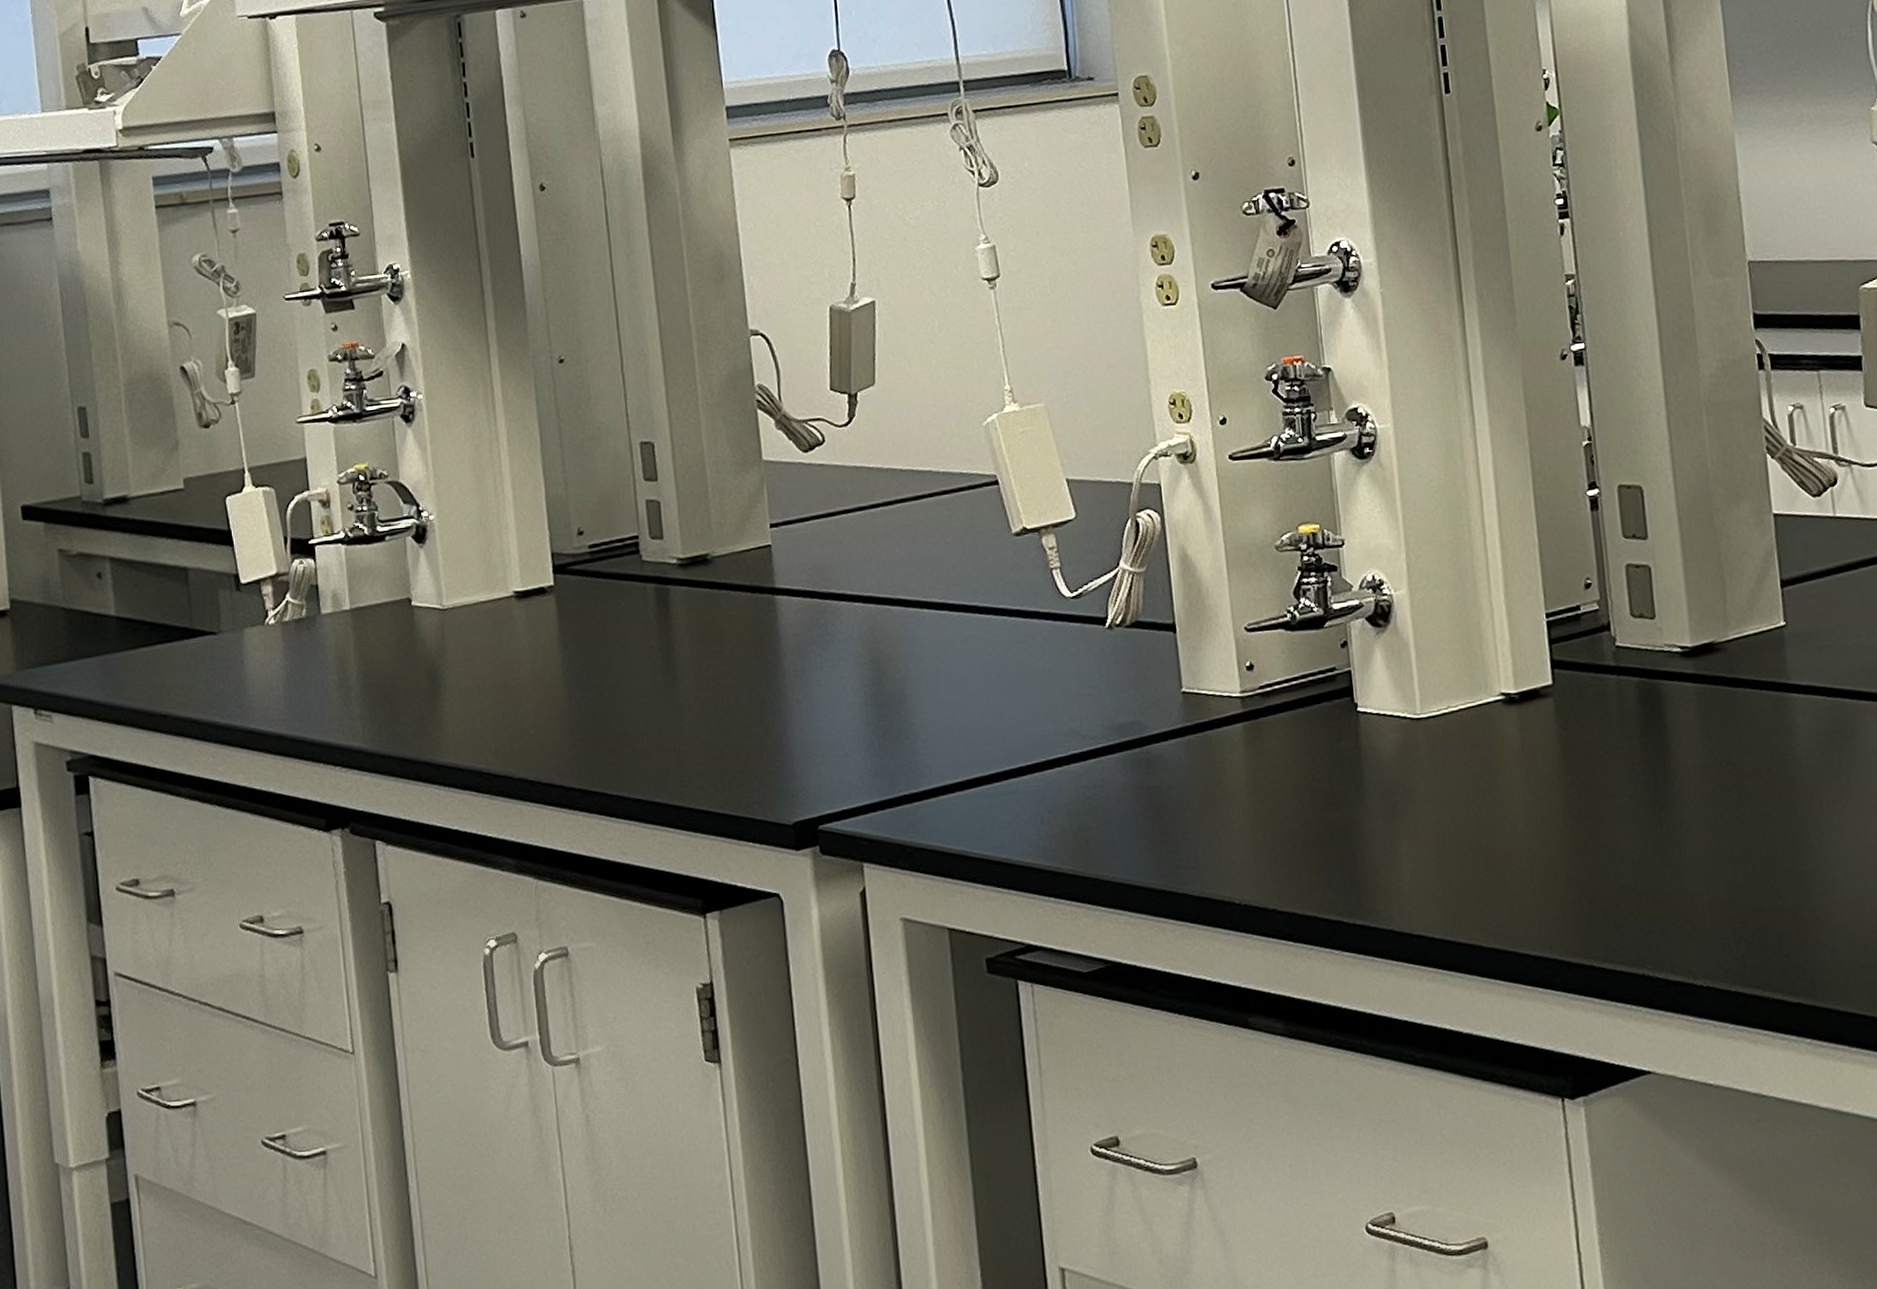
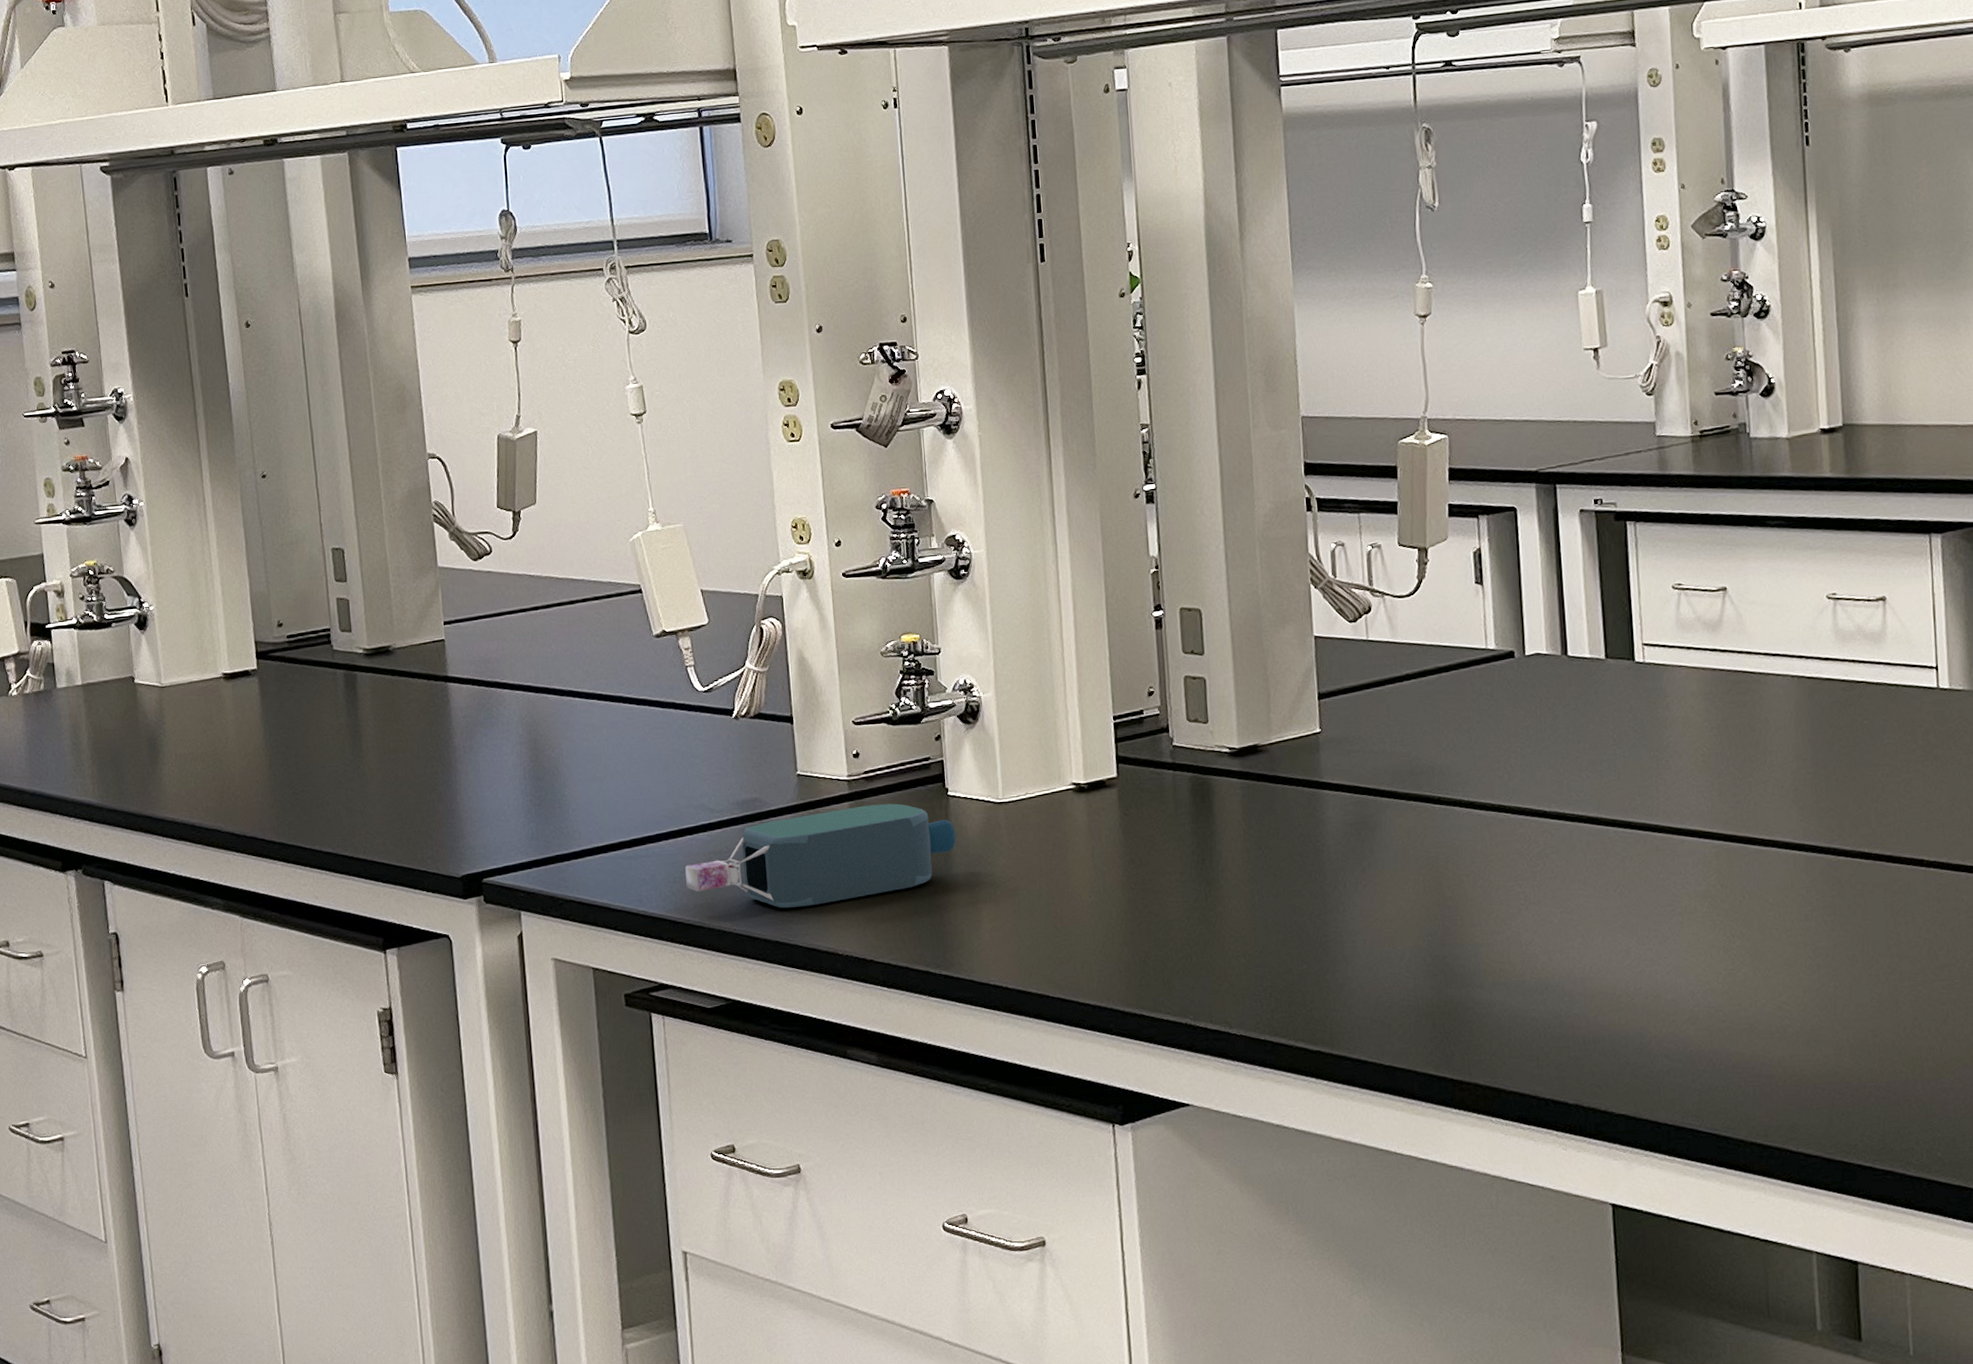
bottle: none [1054,723,1369,852] -> present [685,803,956,909]

